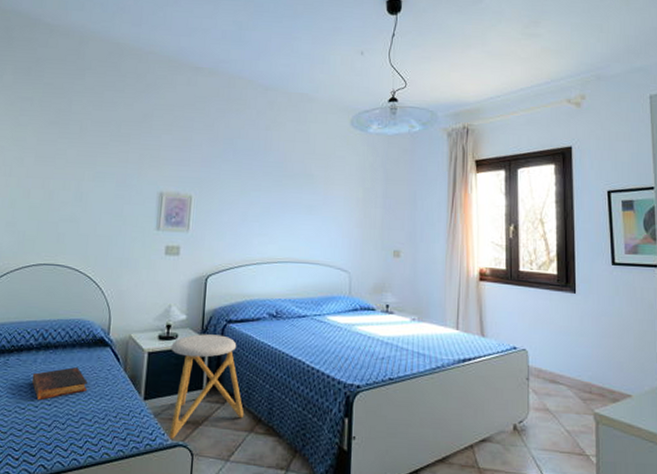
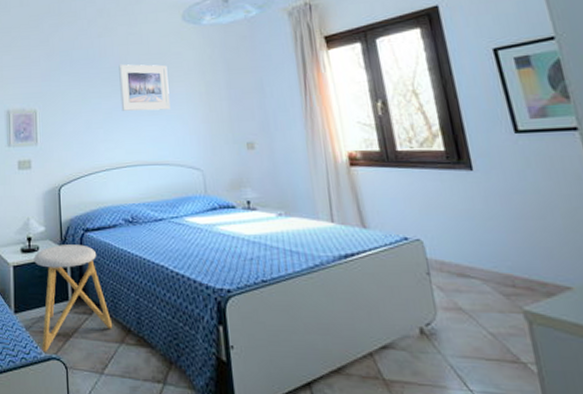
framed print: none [280,160,330,211] -> present [119,64,171,112]

